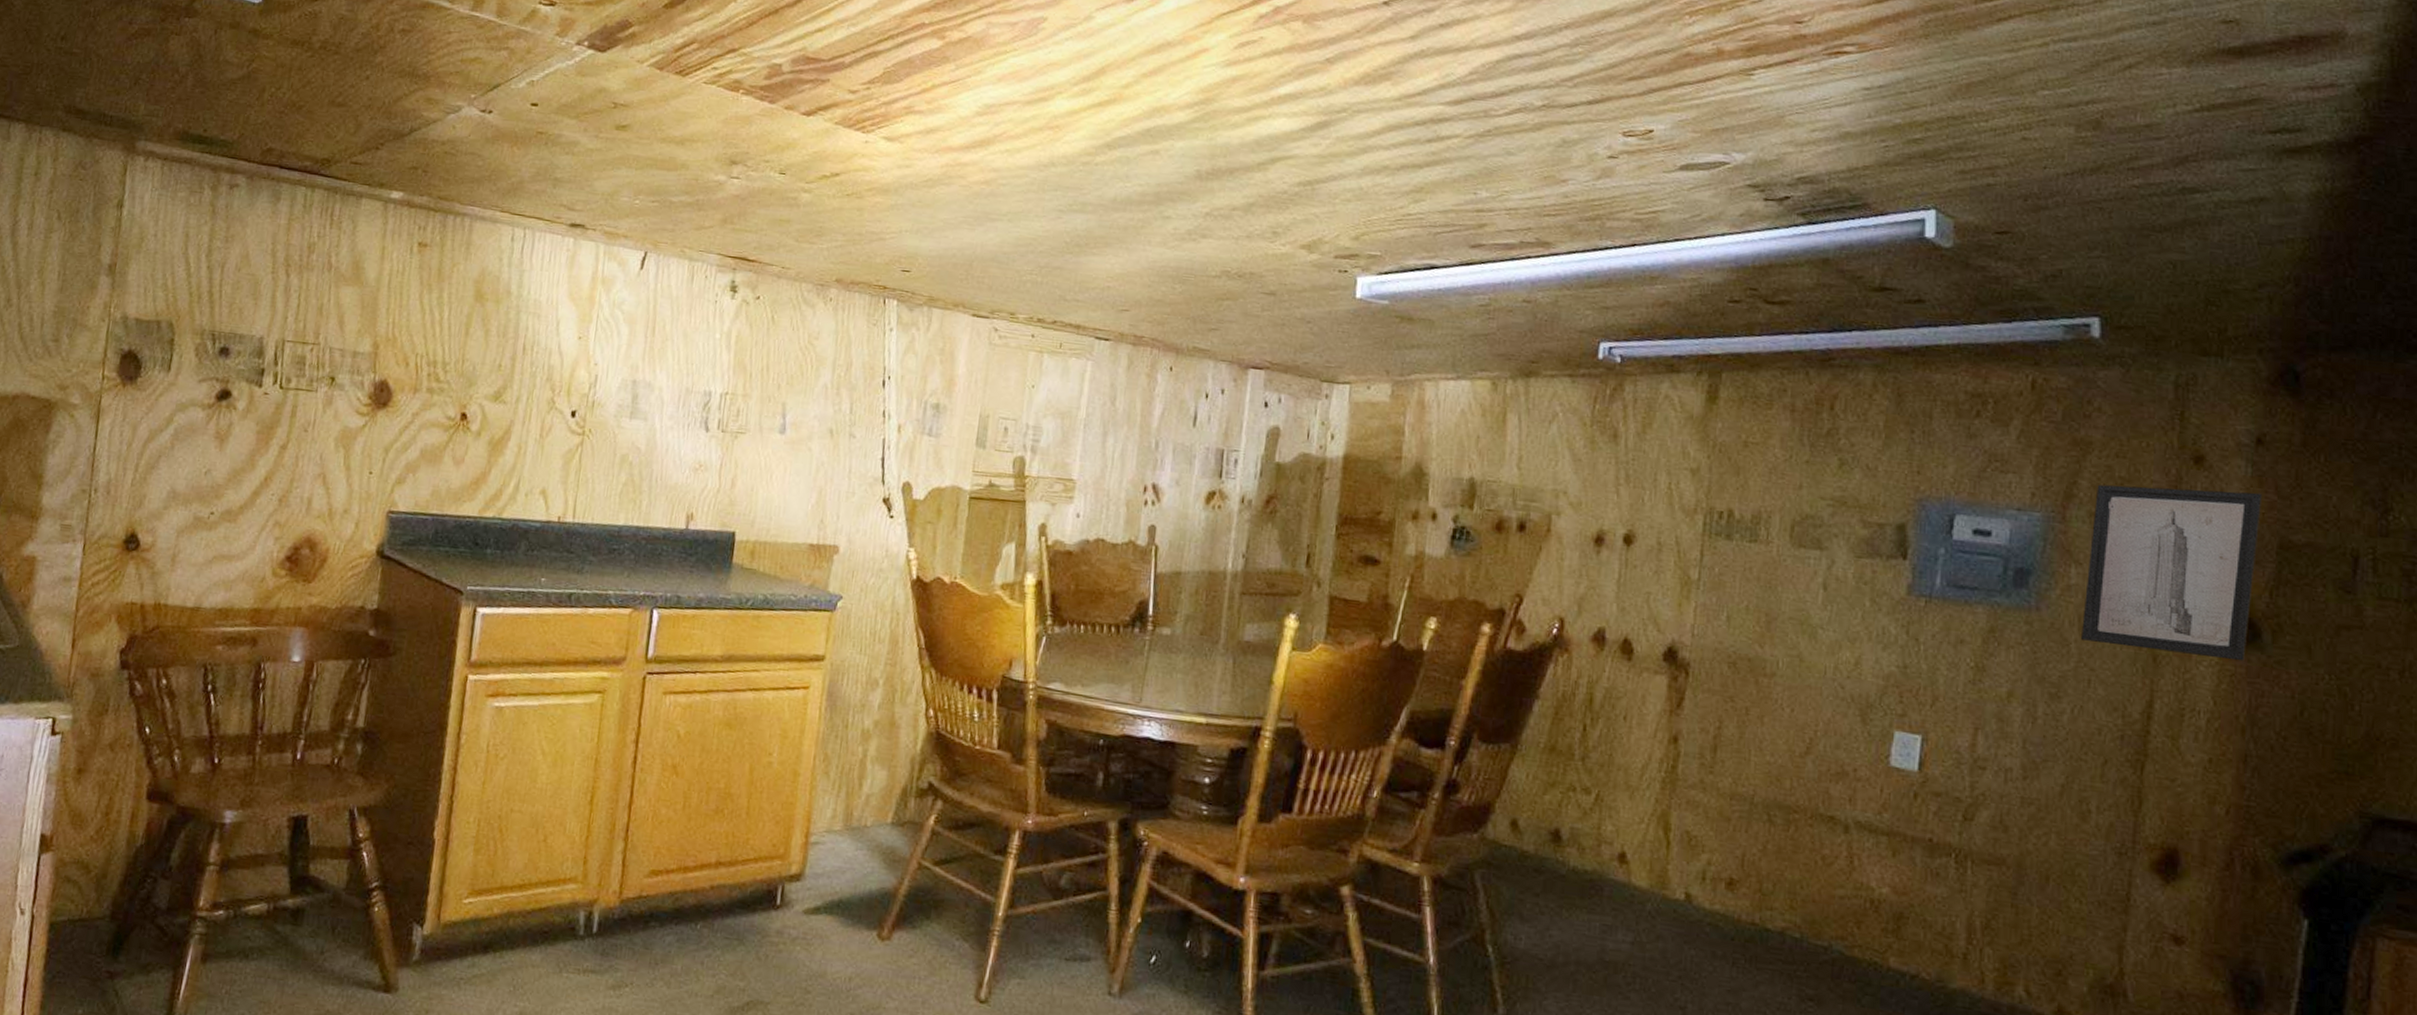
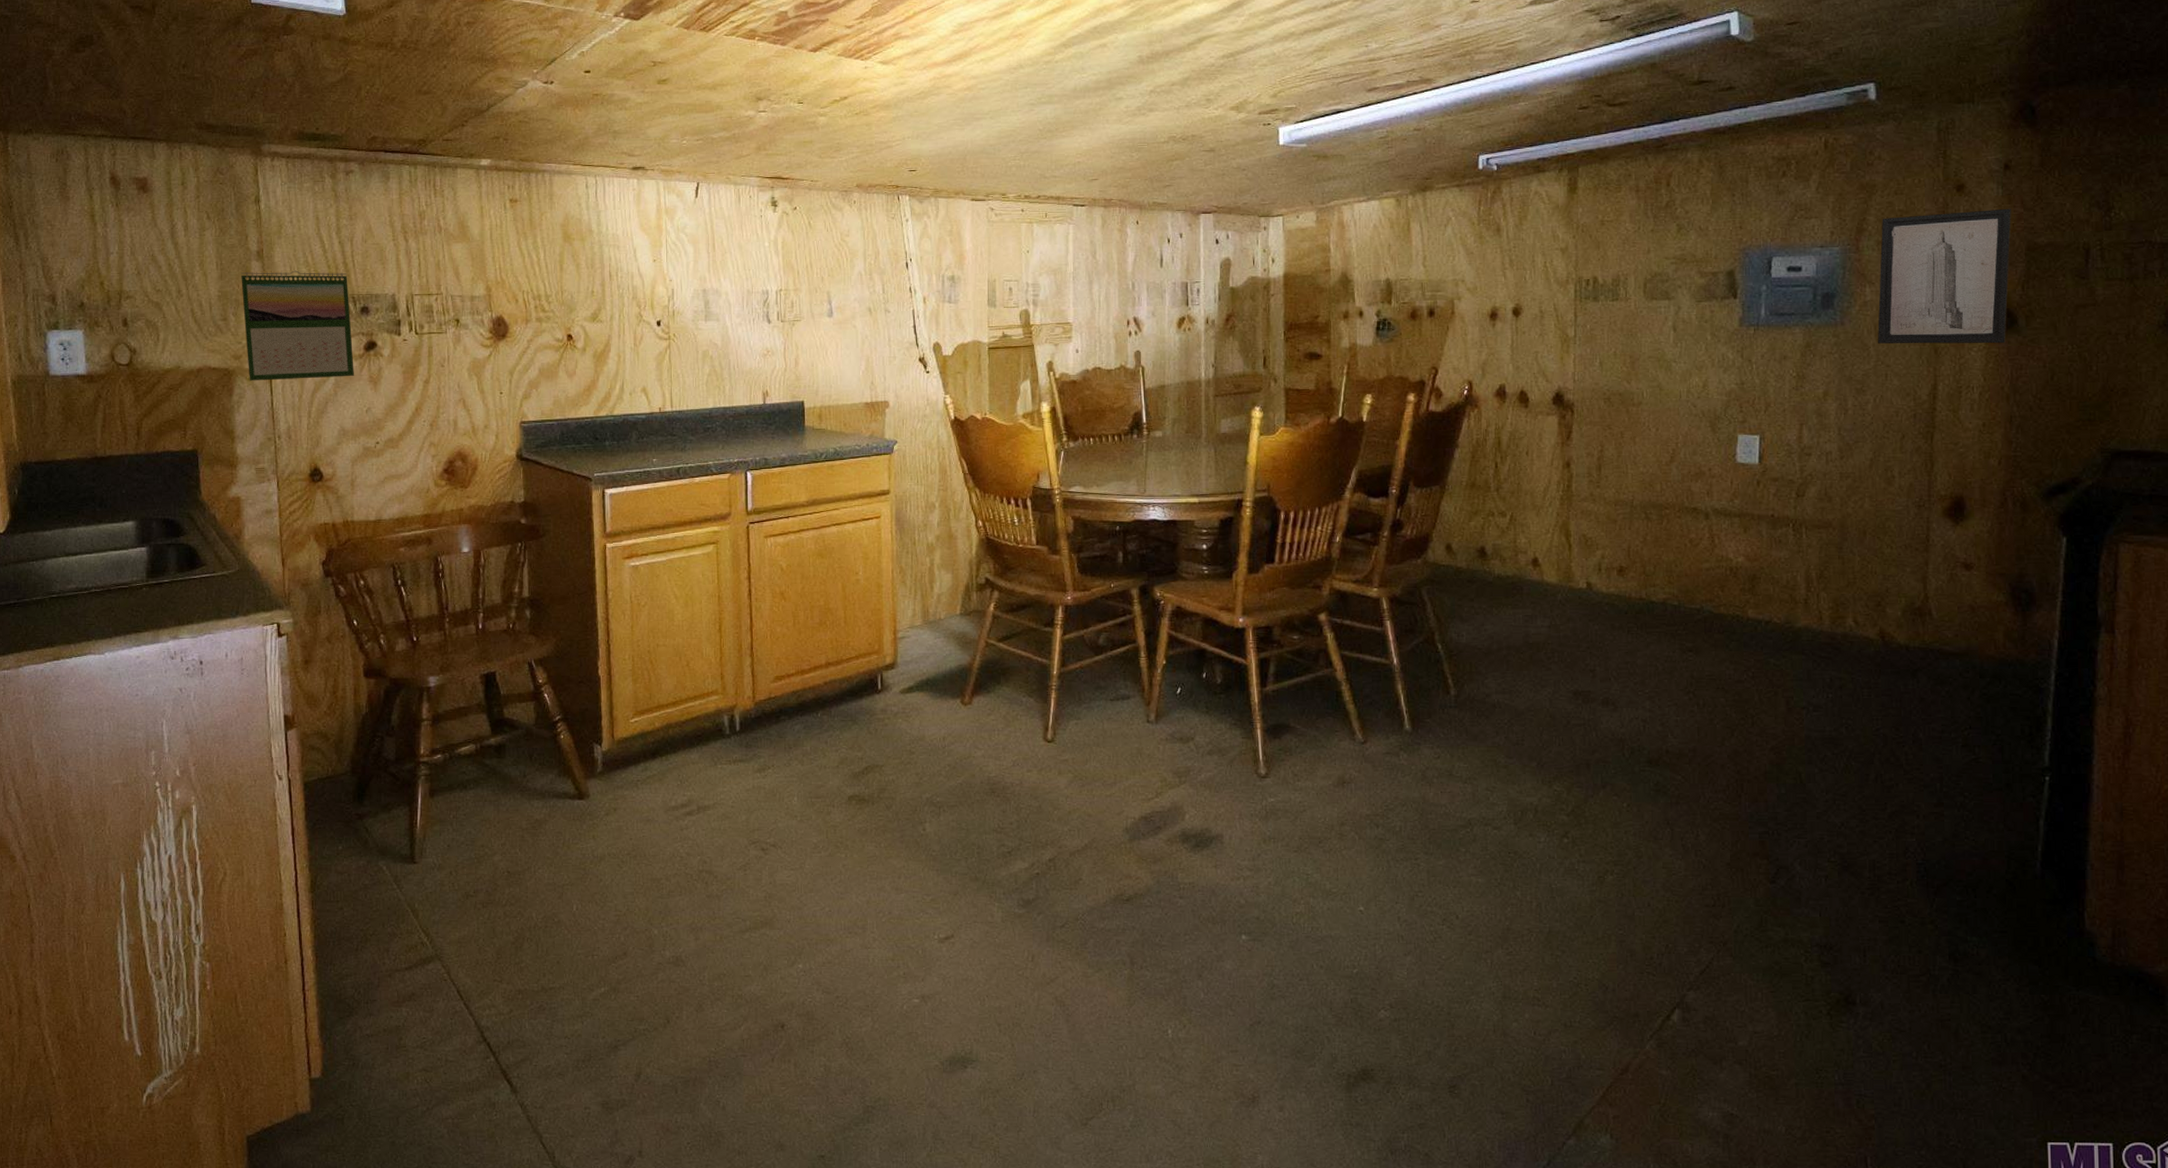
calendar: none [72,287,211,429] -> present [241,270,354,381]

